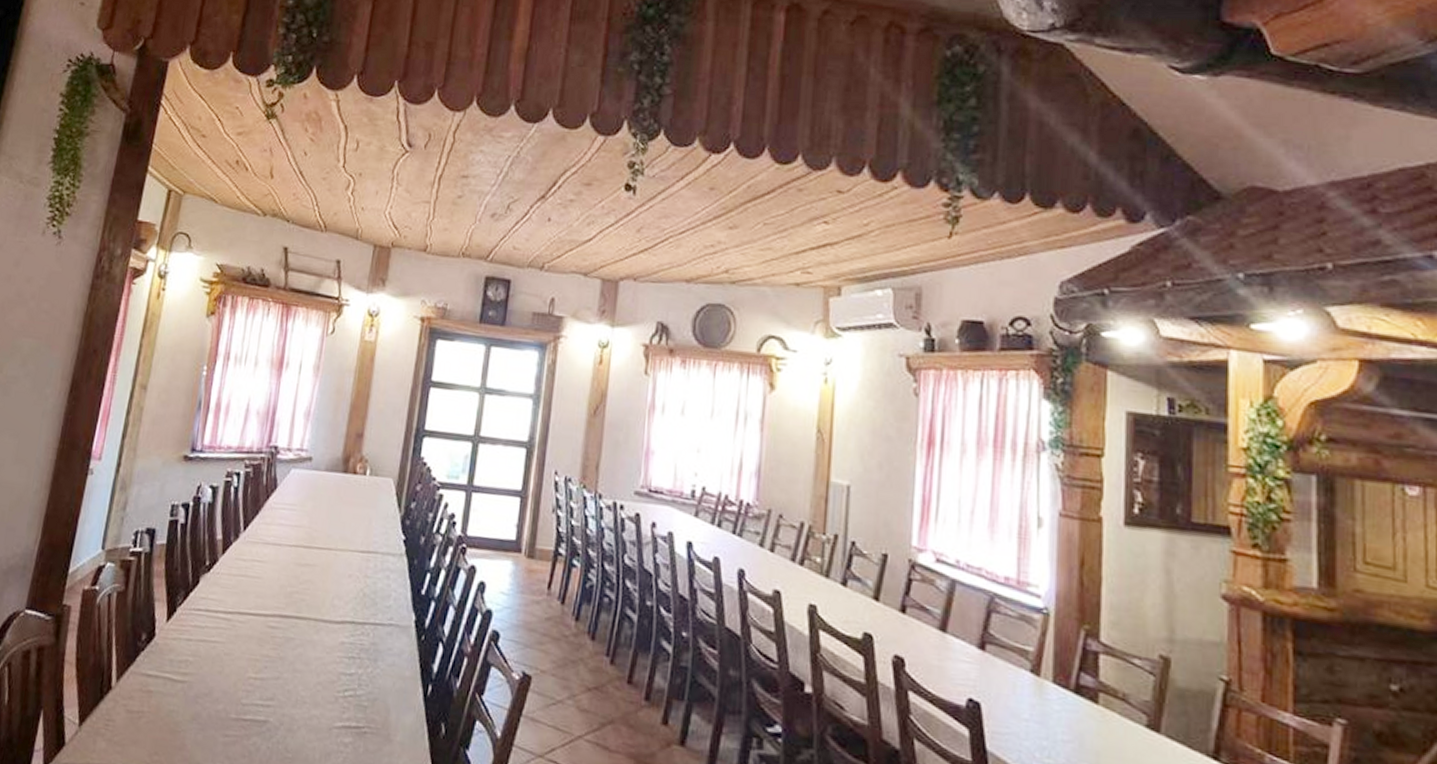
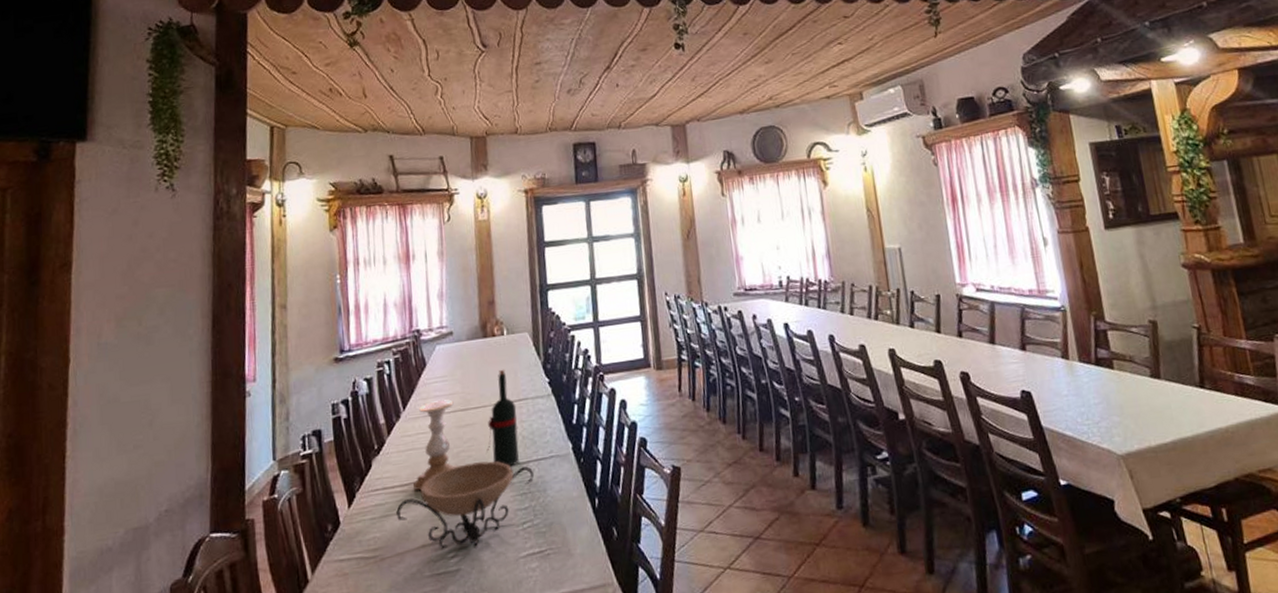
decorative bowl: none [214,606,368,705] -> present [396,461,535,549]
candle holder: none [236,529,298,622] -> present [412,399,458,490]
wine bottle: none [322,512,364,624] -> present [486,369,519,467]

